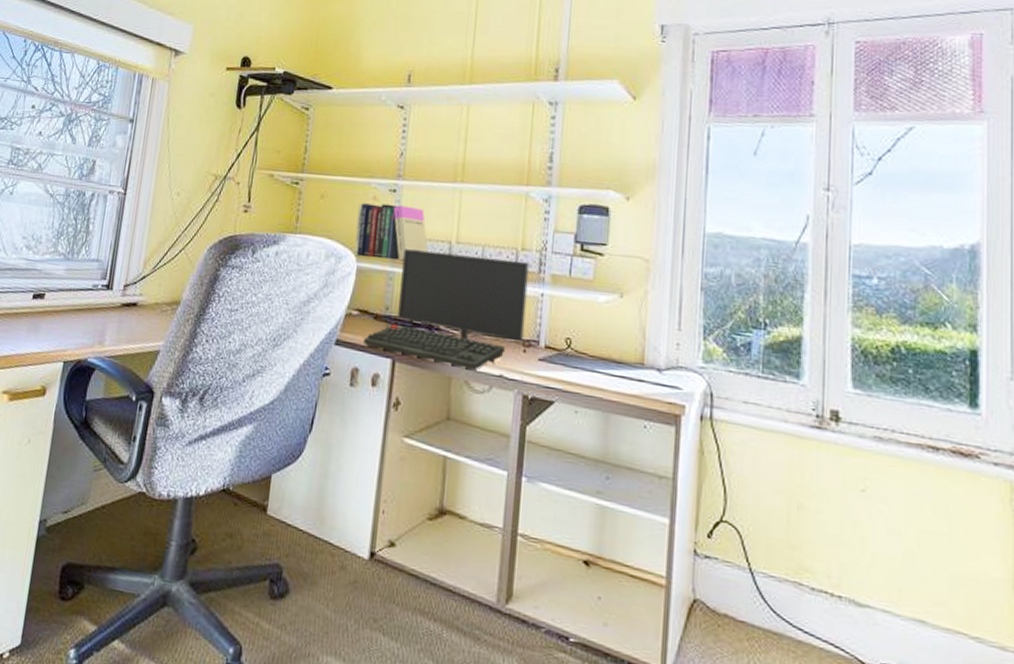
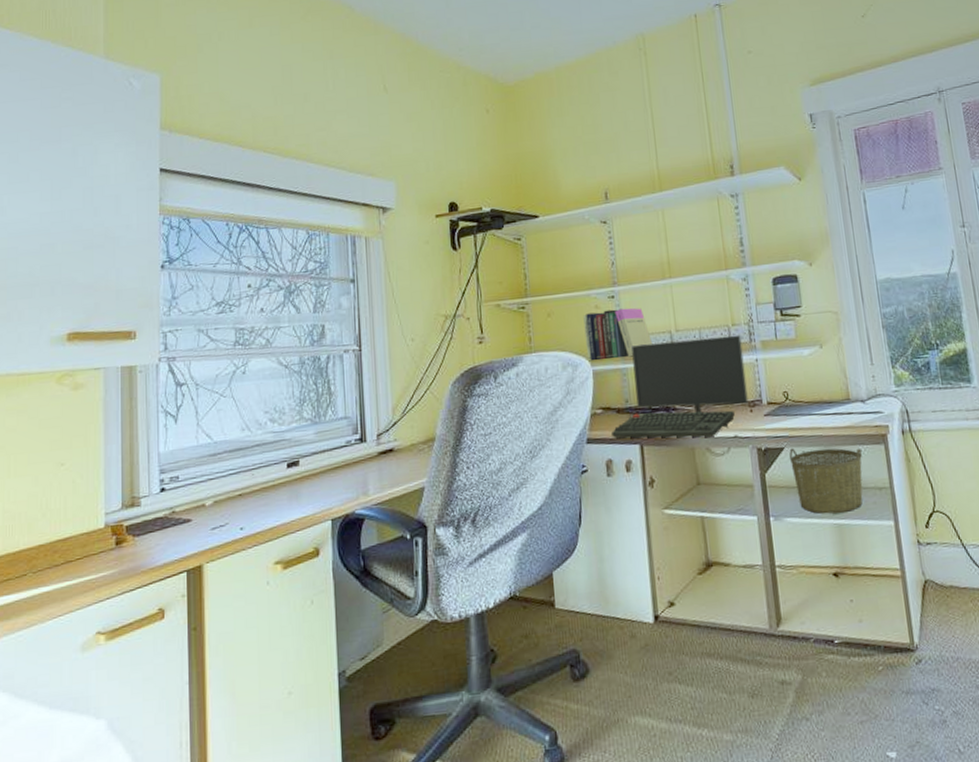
basket: none [557,404,646,495] -> present [789,448,863,514]

